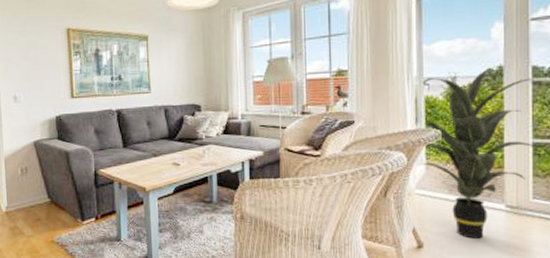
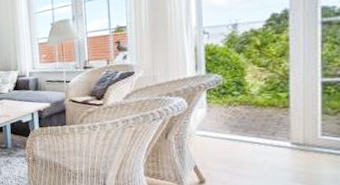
indoor plant: present [422,65,541,239] -> none [202,9,331,174]

